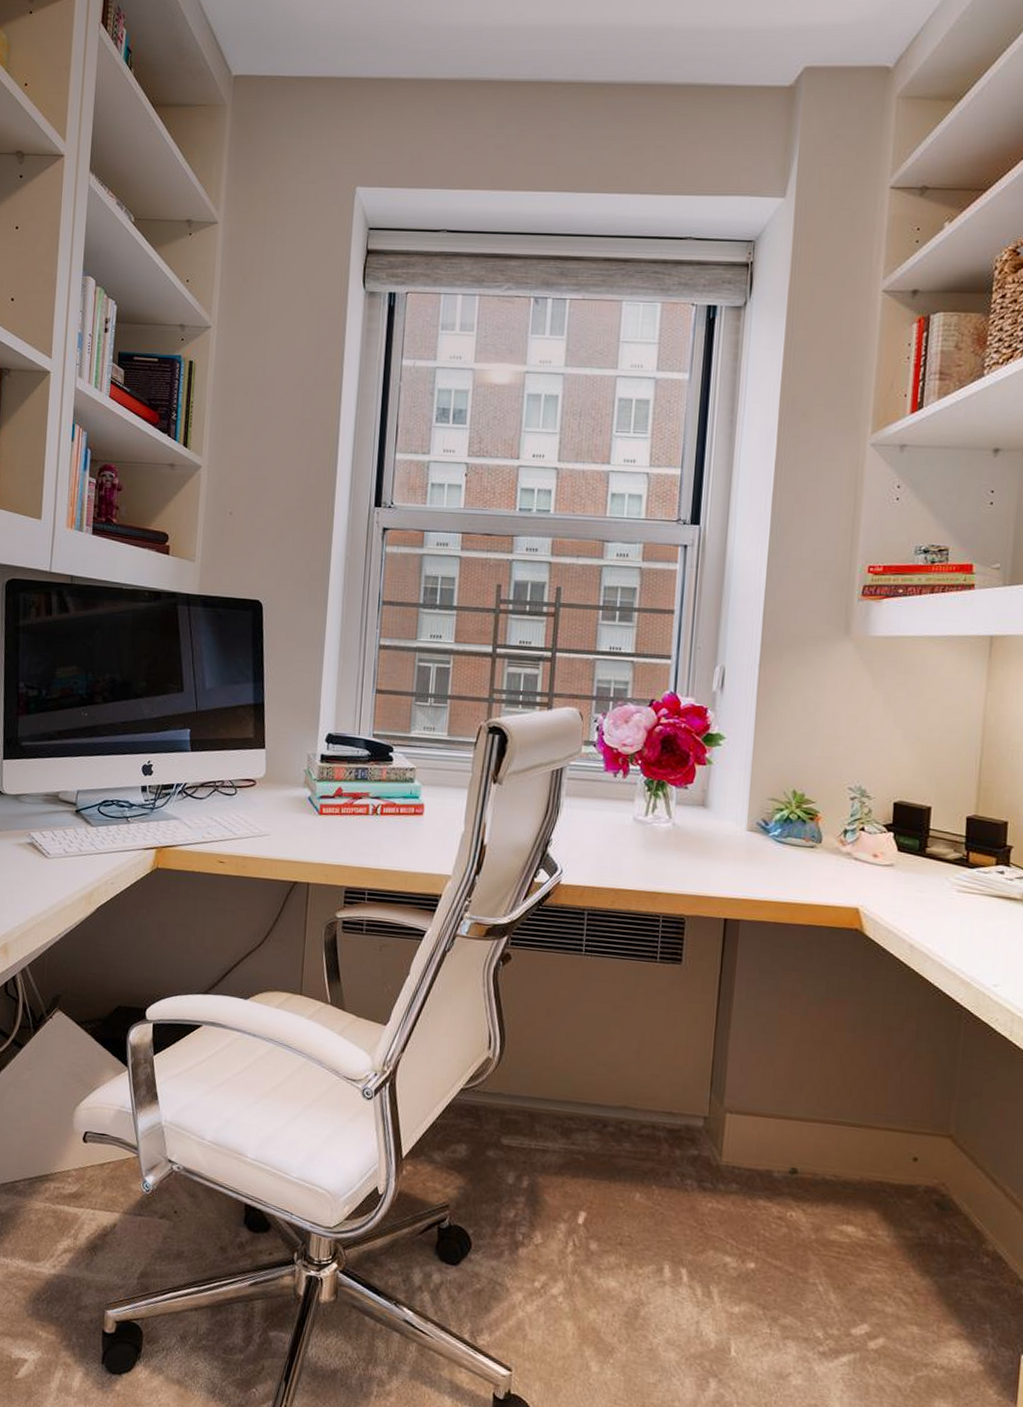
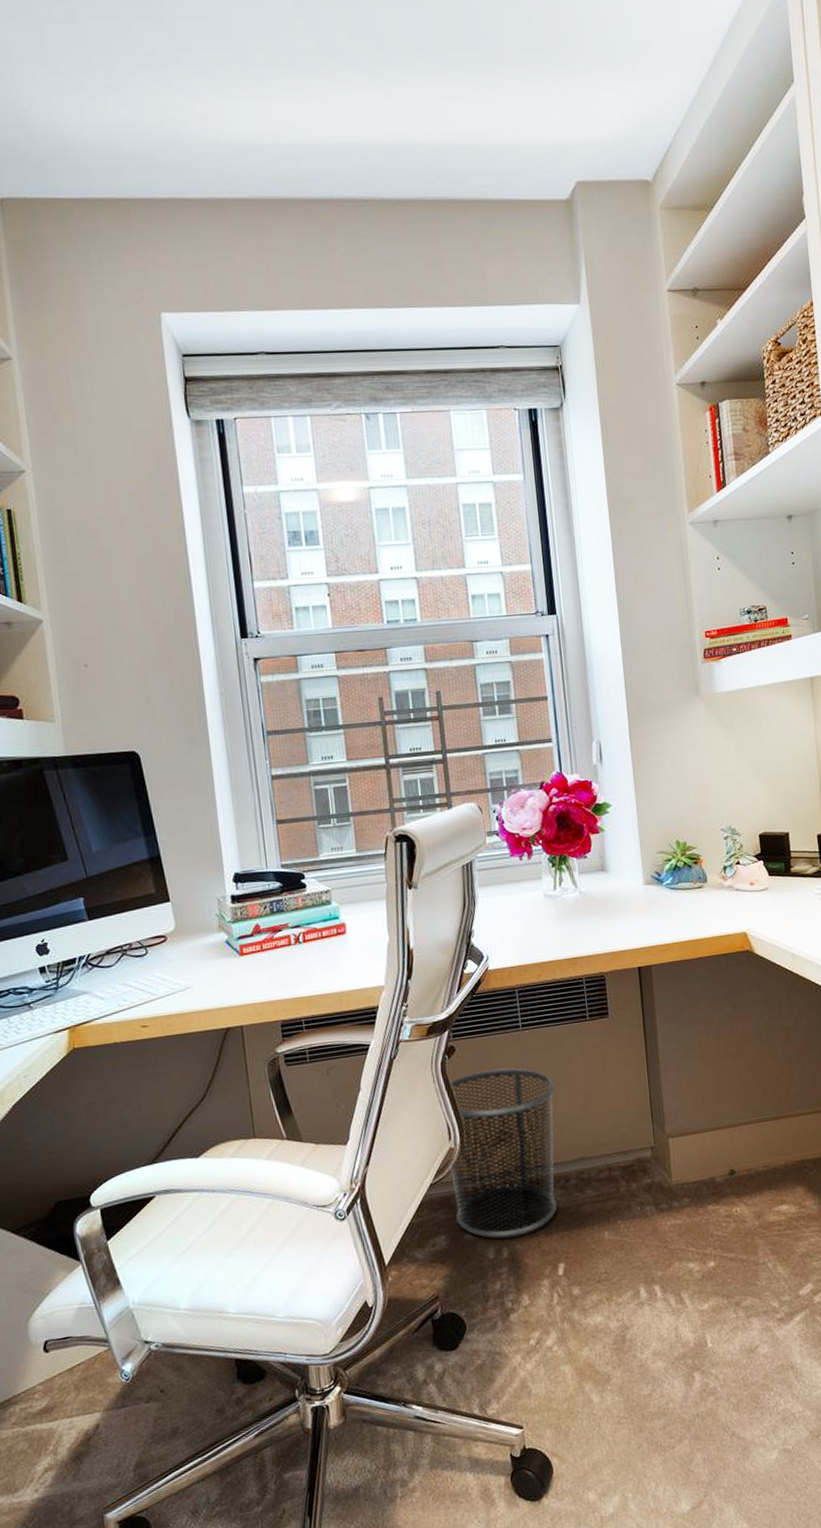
waste bin: none [481,986,609,1169] -> present [449,1068,557,1239]

